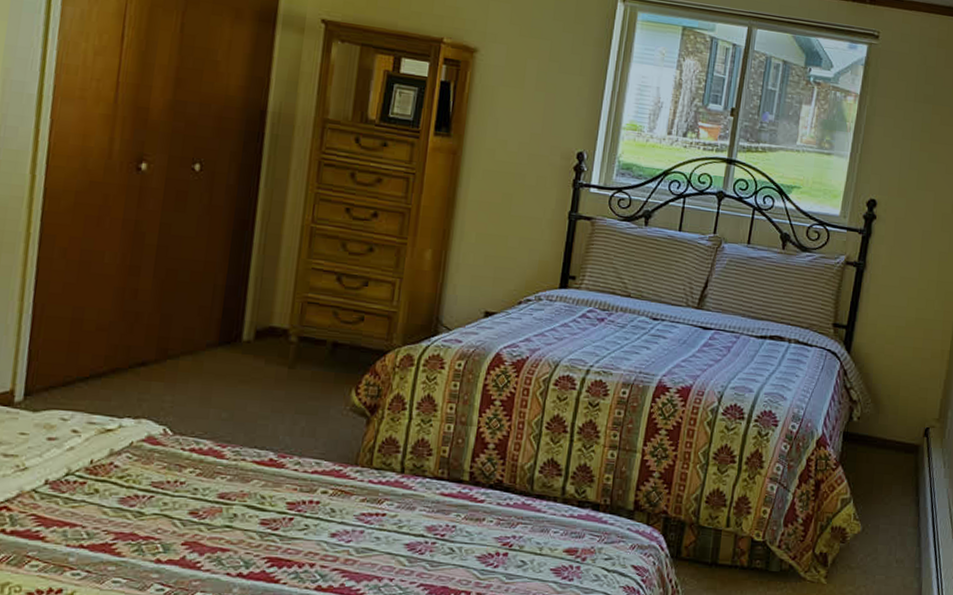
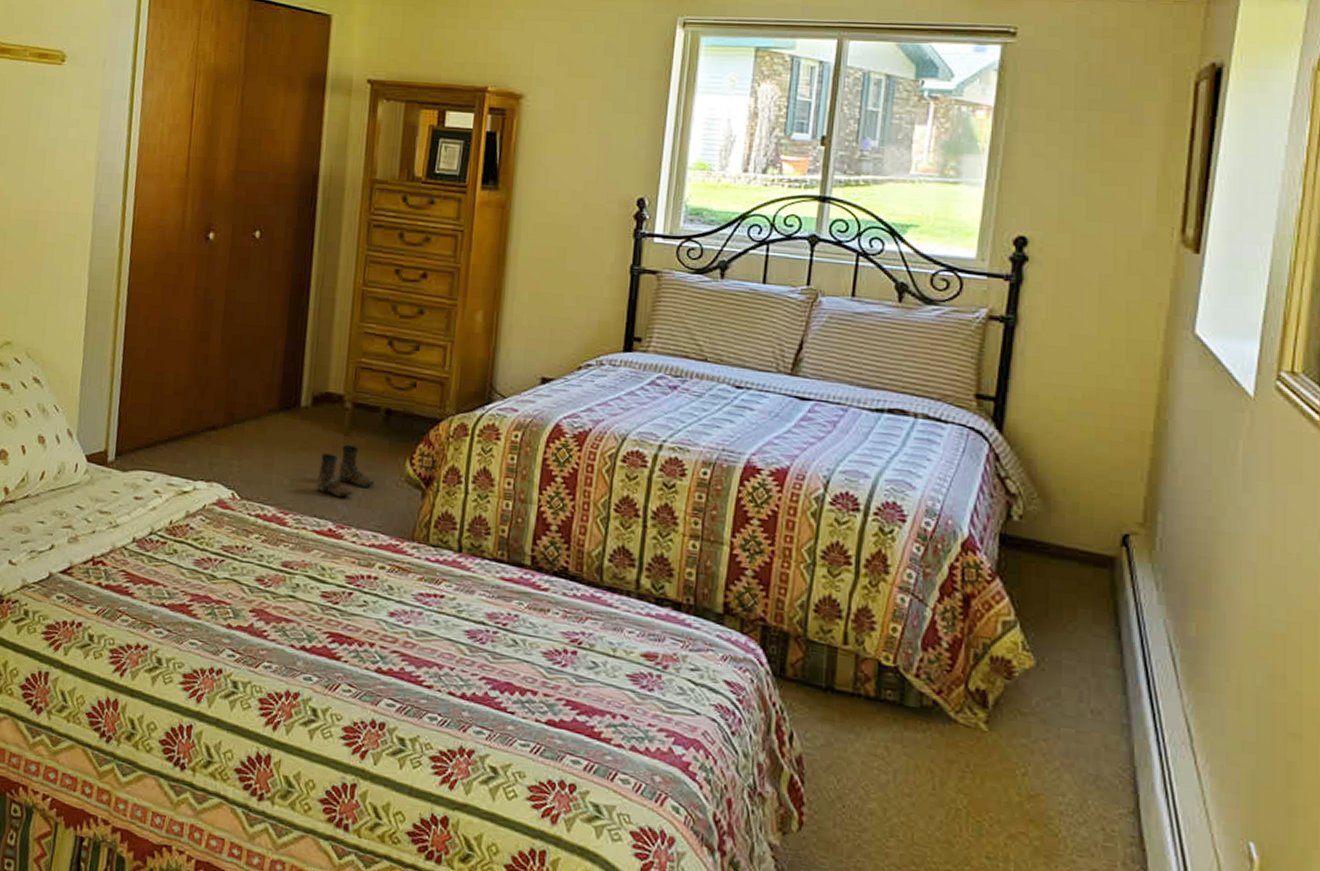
boots: none [257,377,320,428] -> present [316,445,375,498]

